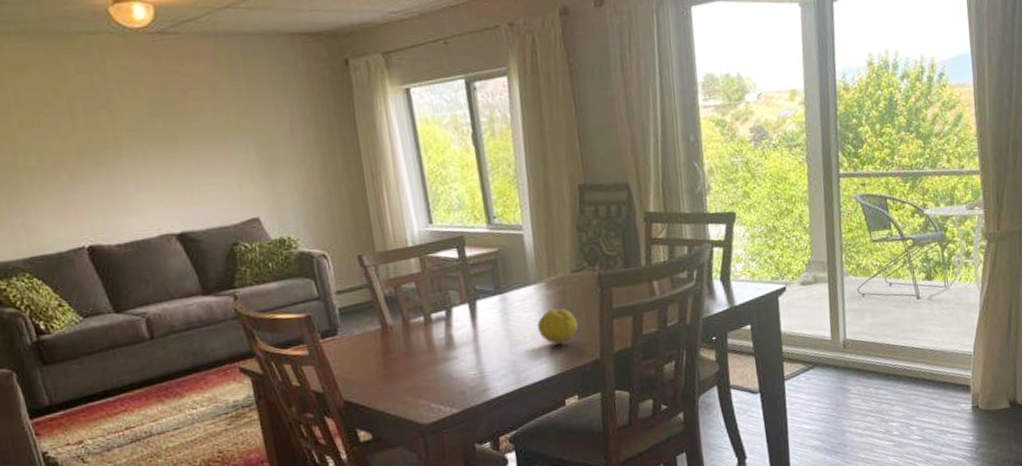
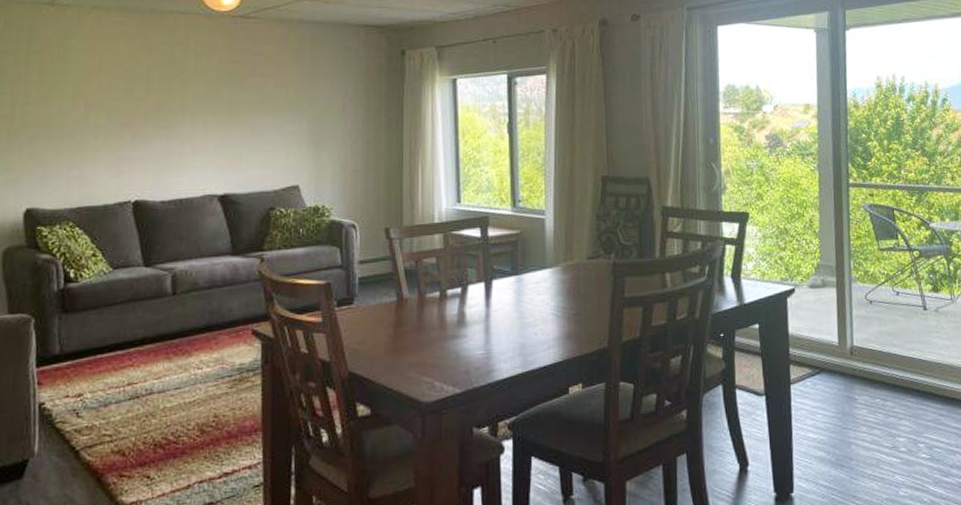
fruit: present [537,309,578,345] -> none [549,294,589,330]

